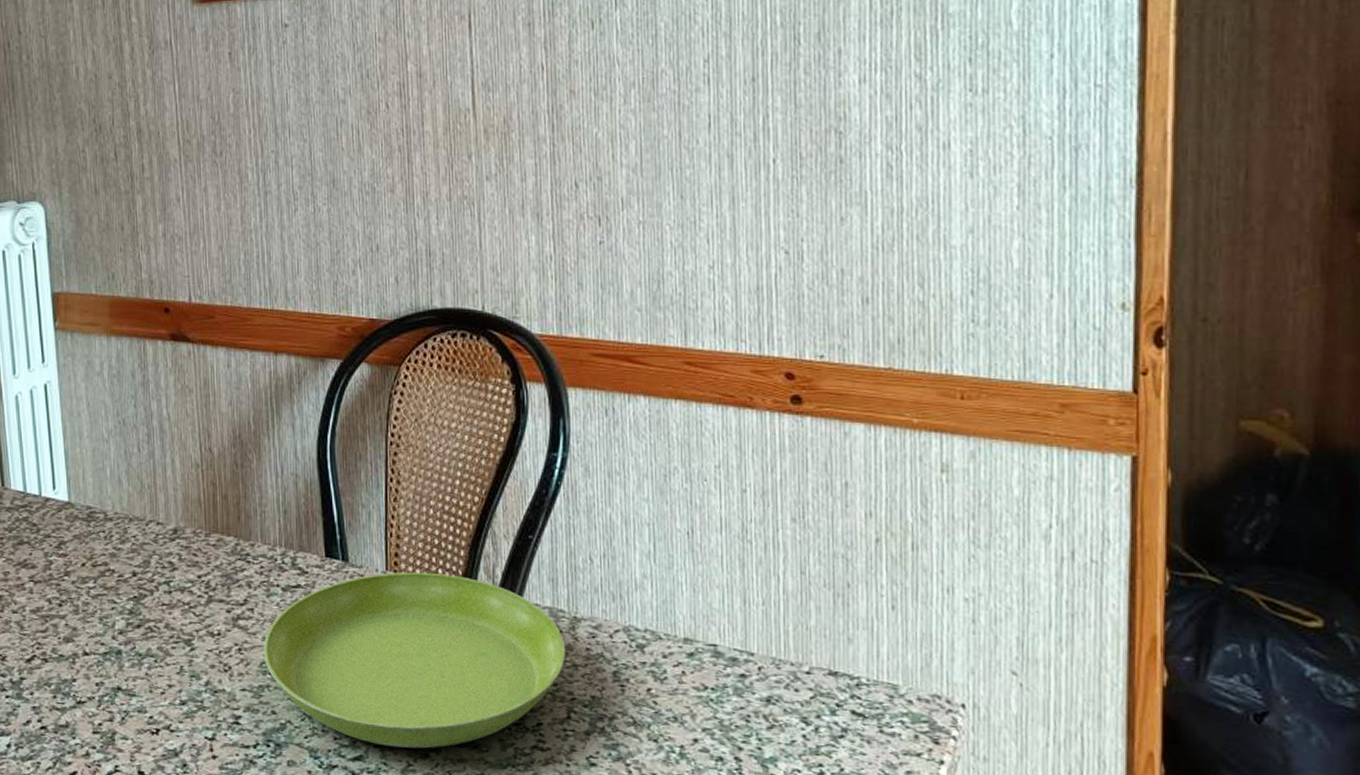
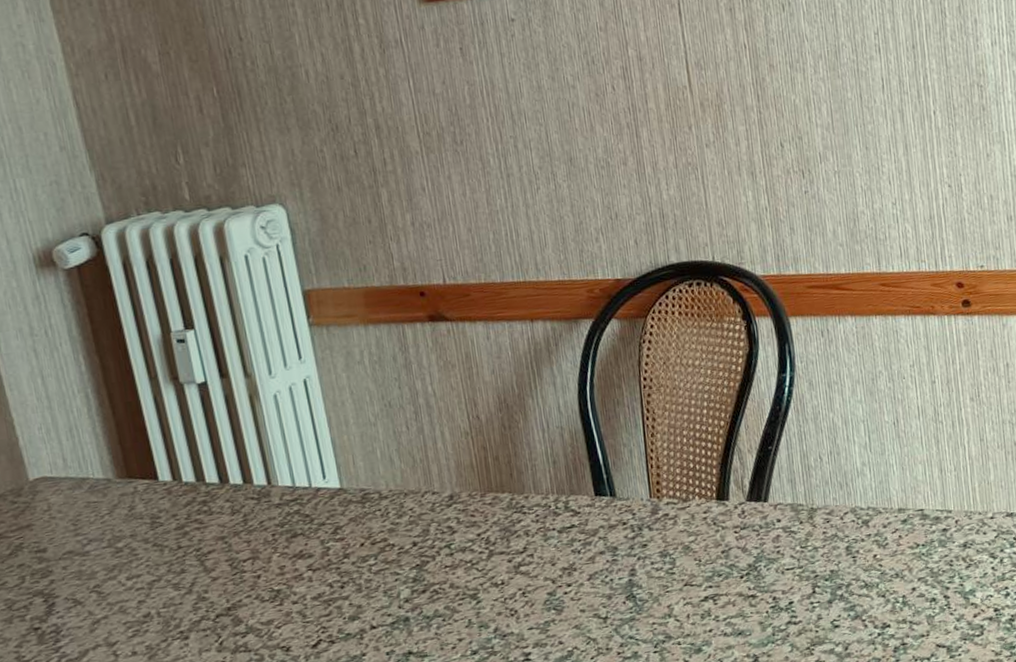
saucer: present [263,572,566,749] -> none [545,491,808,651]

